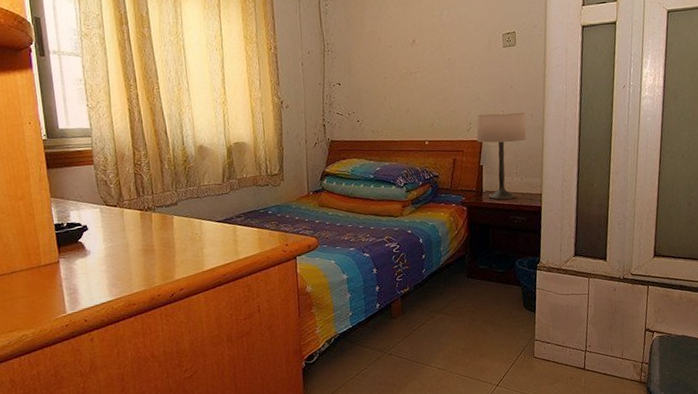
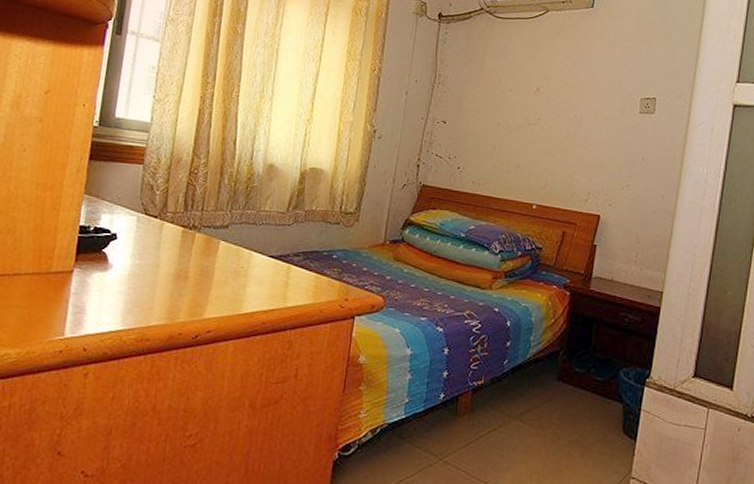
table lamp: present [476,112,526,201] -> none [594,184,656,292]

